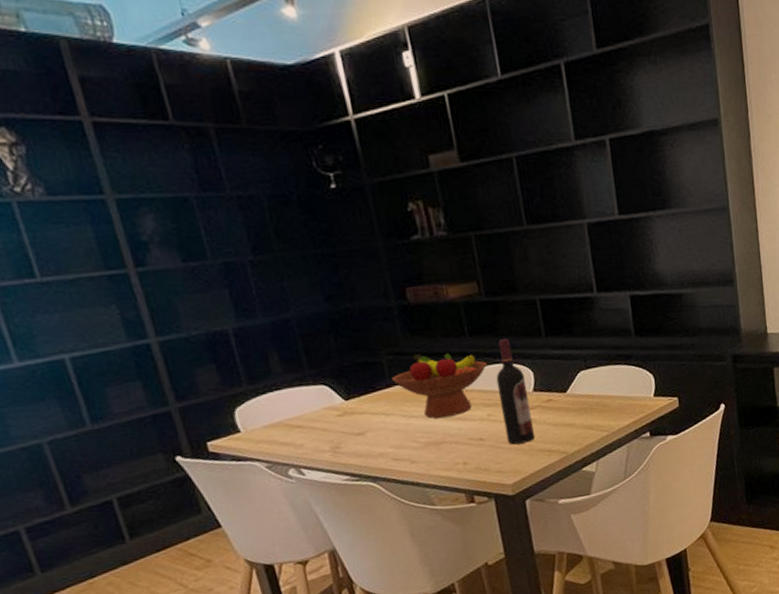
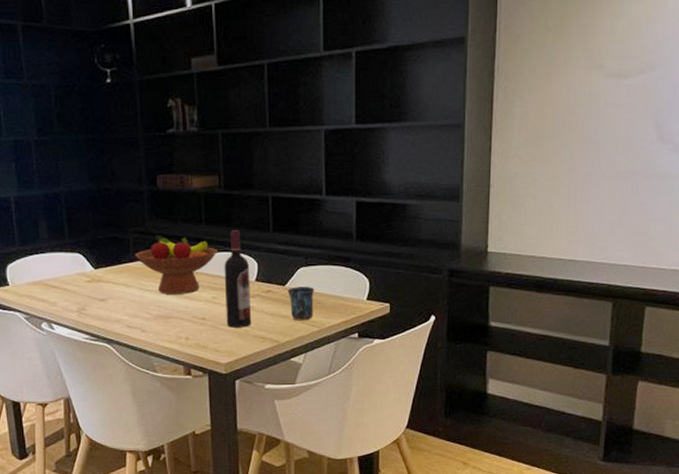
mug: none [569,390,601,428] -> present [287,287,315,321]

